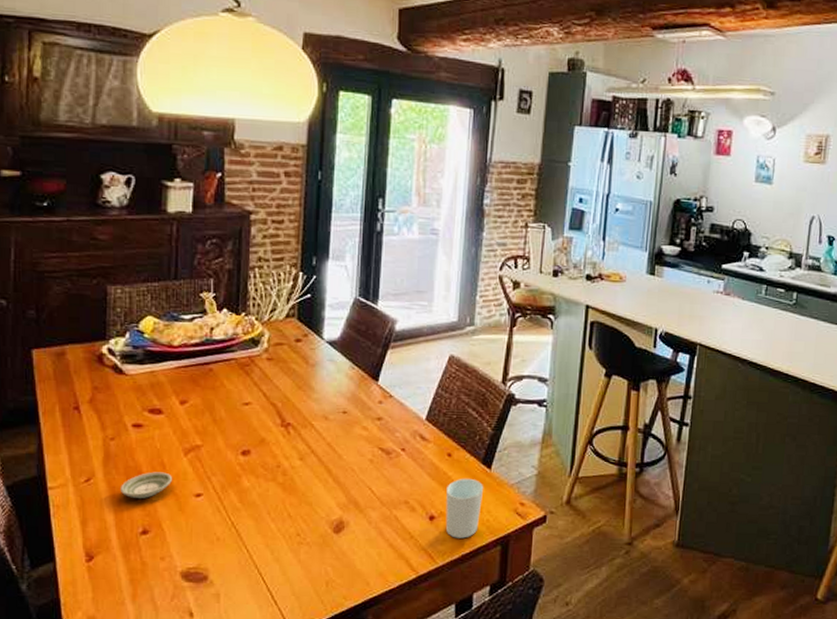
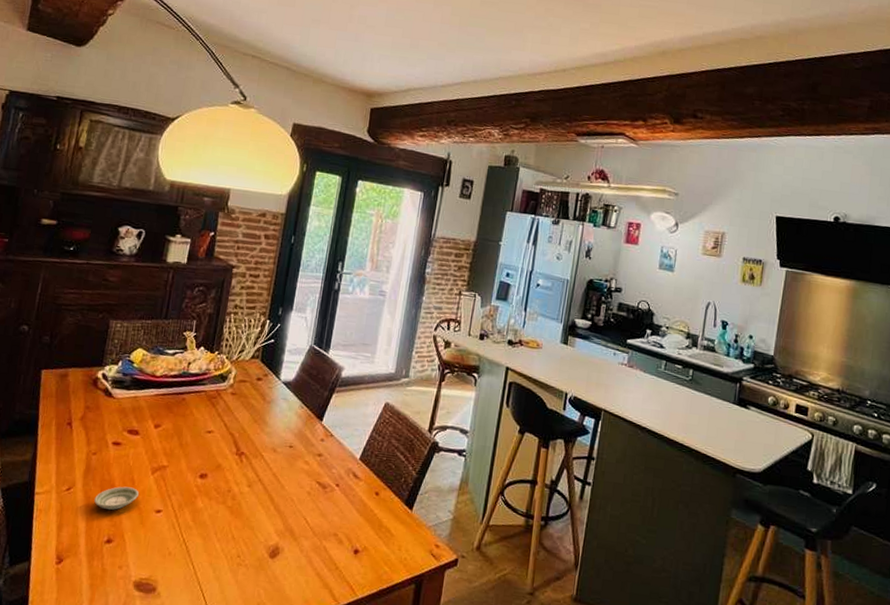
cup: present [445,478,484,539] -> none [367,516,405,574]

